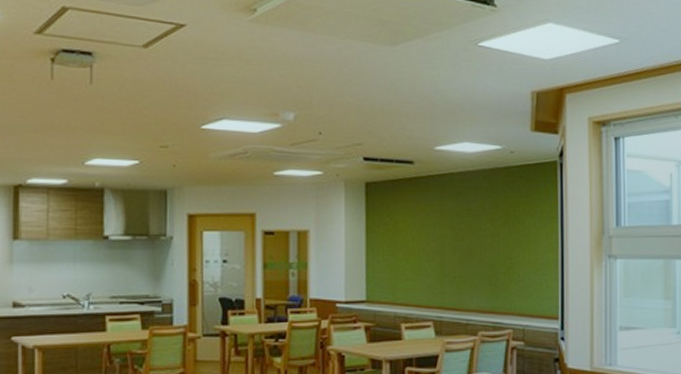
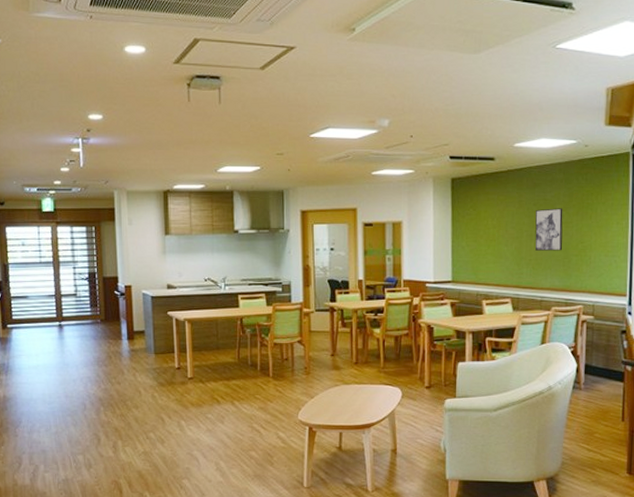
wall art: none [459,219,489,268] -> present [535,208,563,251]

